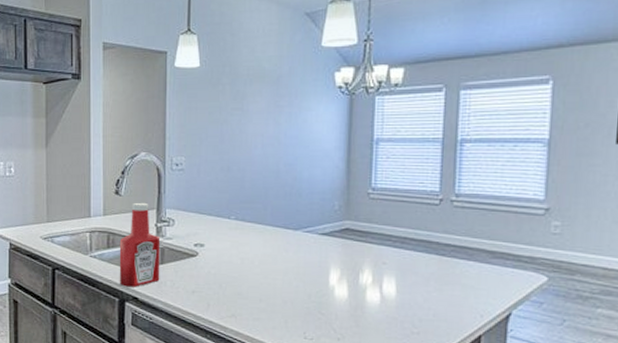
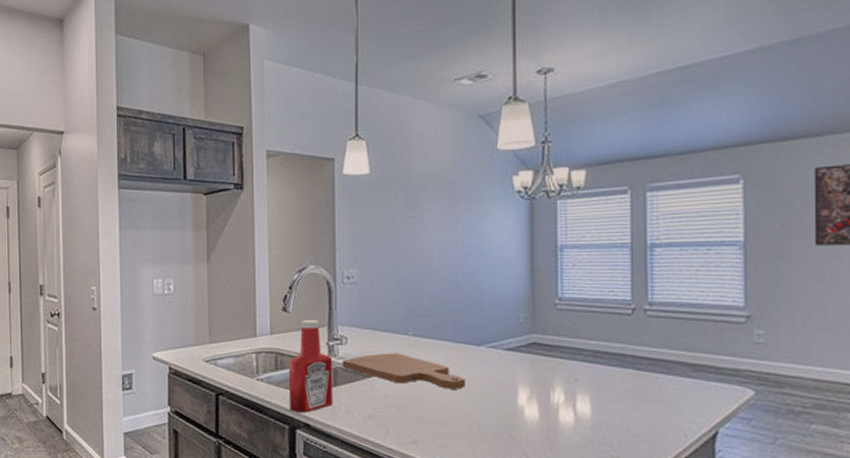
cutting board: none [168,235,282,270] -> present [342,353,465,389]

